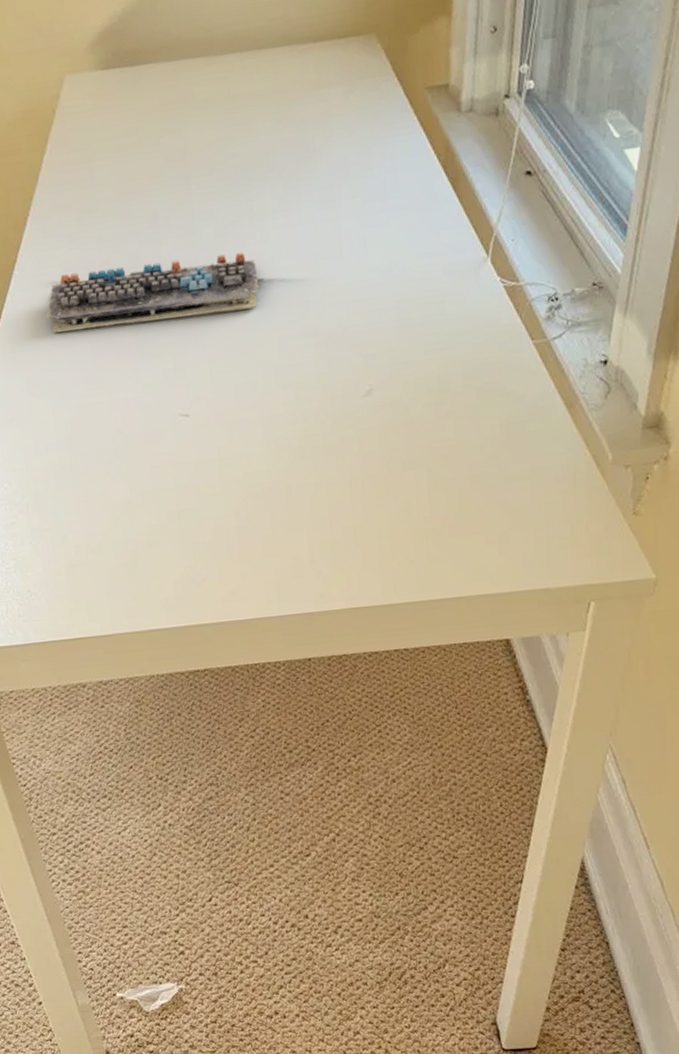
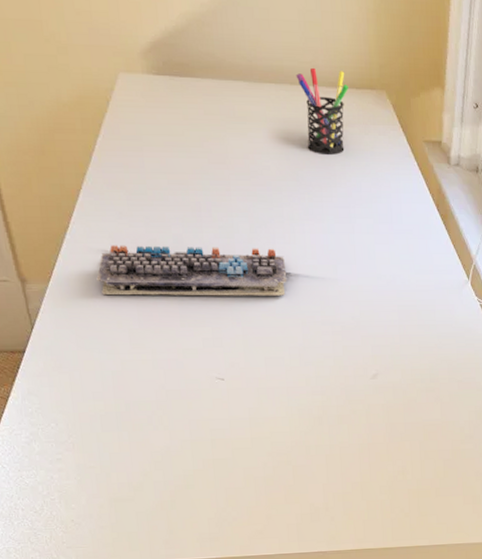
pen holder: none [264,20,329,129] -> present [296,67,348,156]

